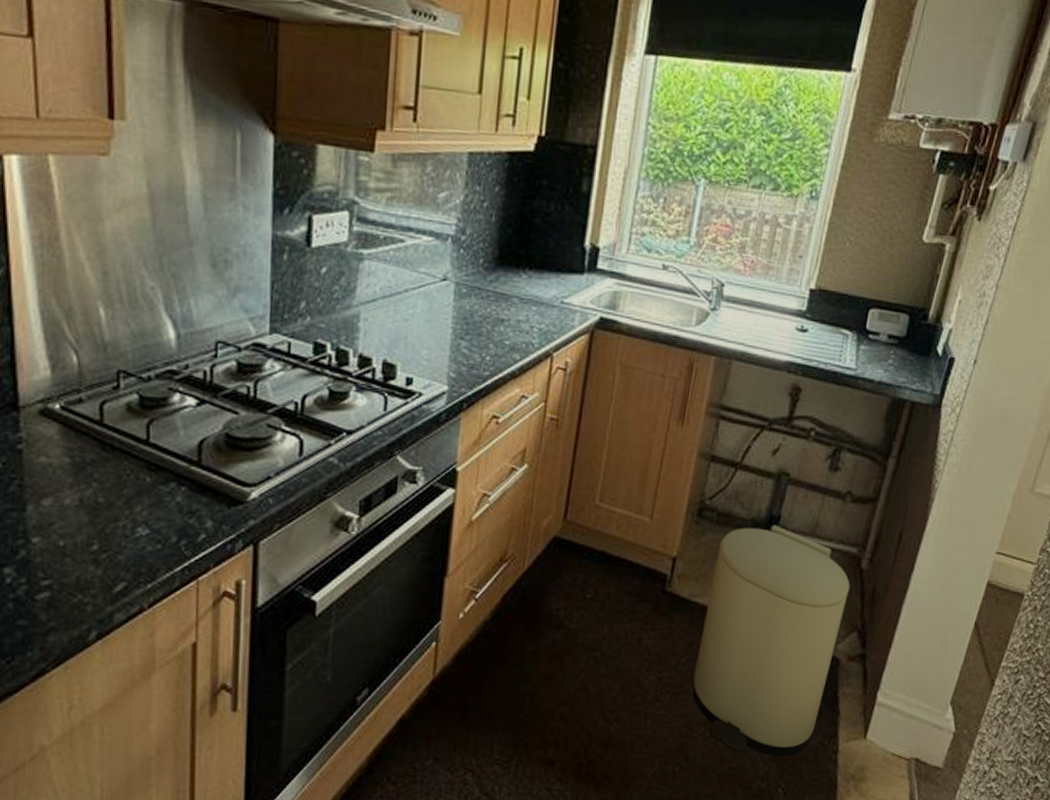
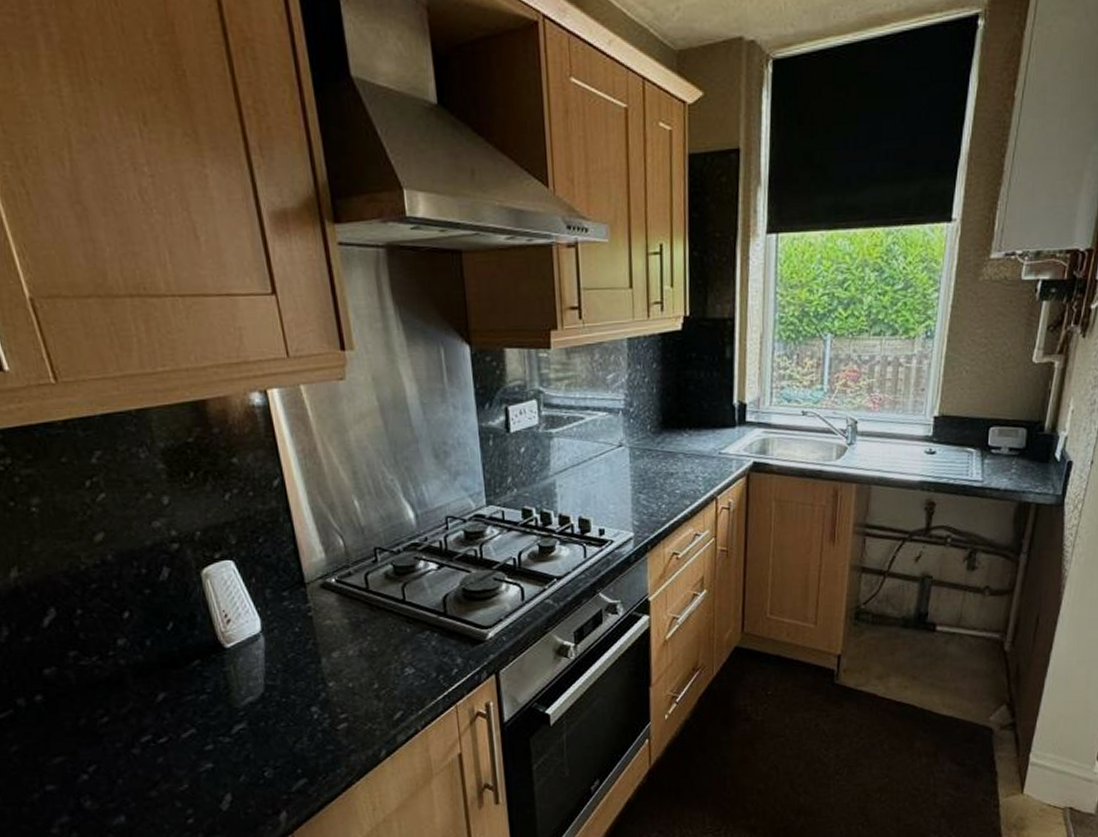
pedal bin: present [692,525,851,756] -> none [866,621,996,813]

